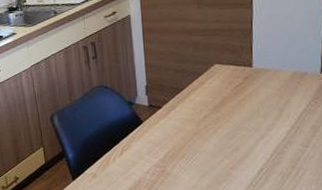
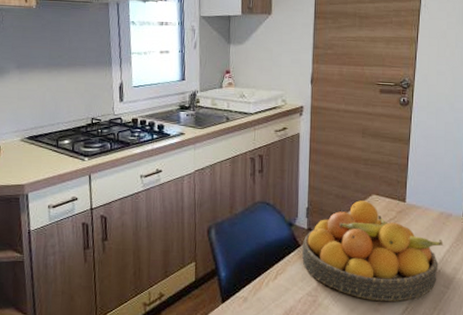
fruit bowl: none [145,71,299,166] -> present [302,200,444,301]

